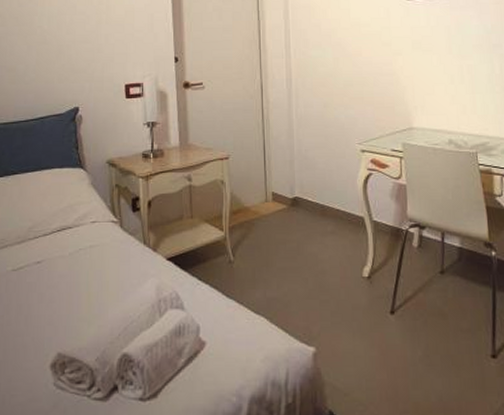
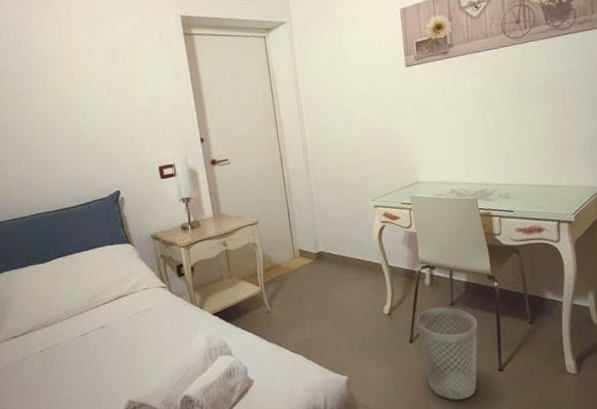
wastebasket: none [400,274,470,388] -> present [416,307,478,400]

